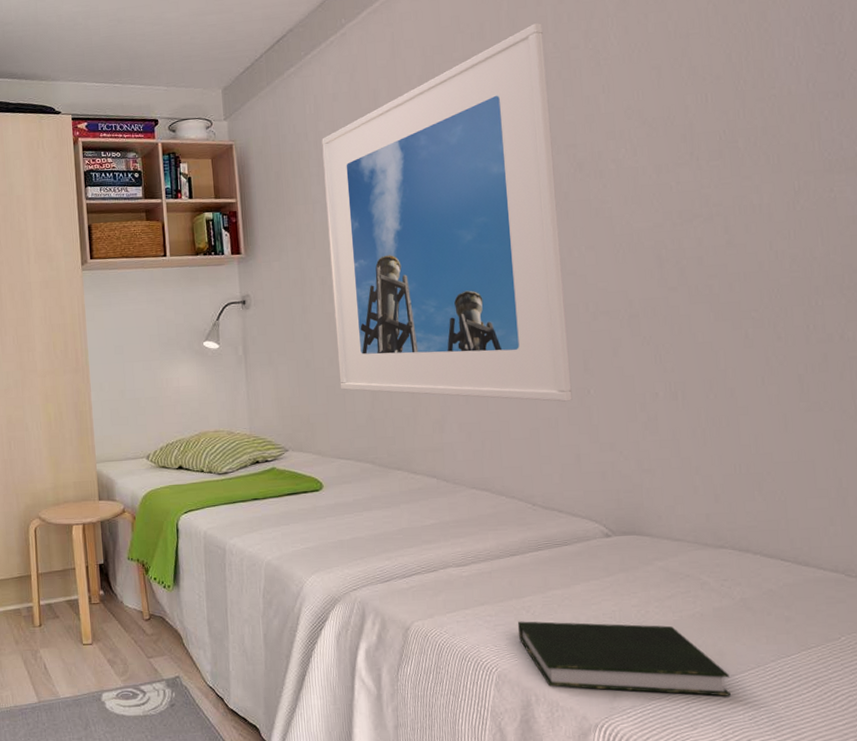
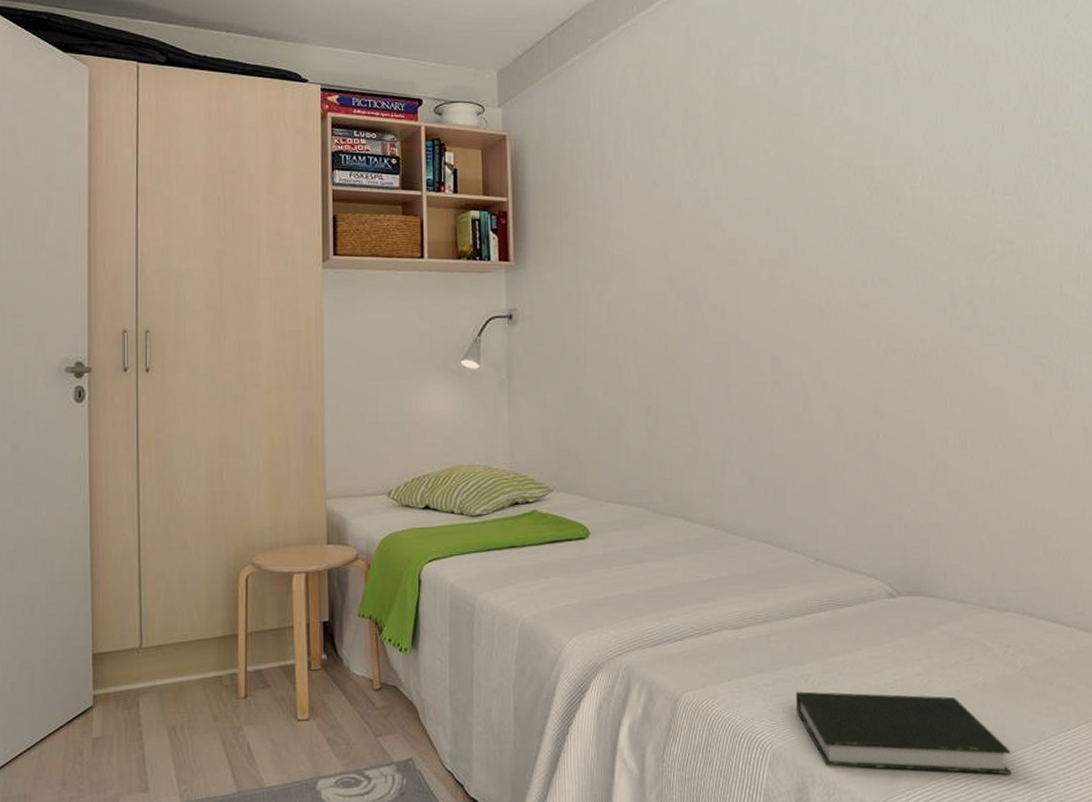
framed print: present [322,23,573,402] -> none [606,33,861,446]

